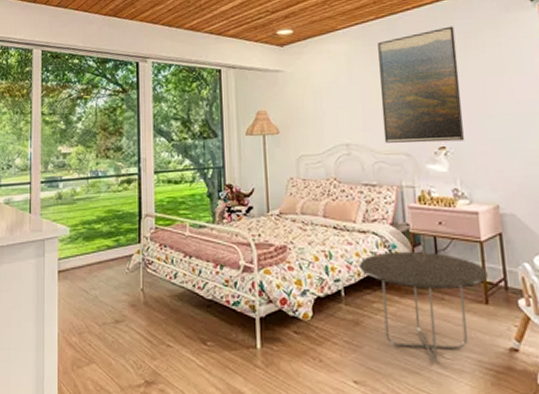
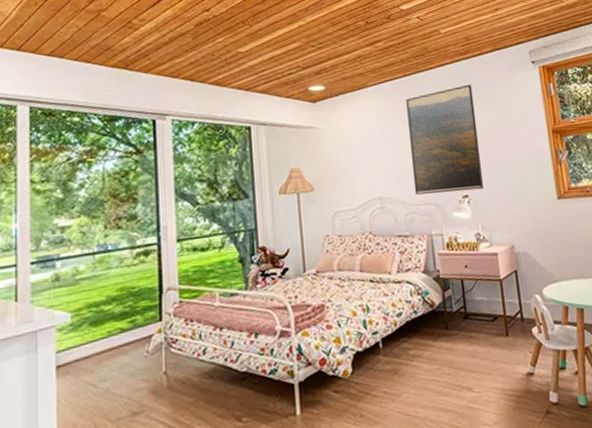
side table: present [359,251,488,363] -> none [395,294,508,398]

